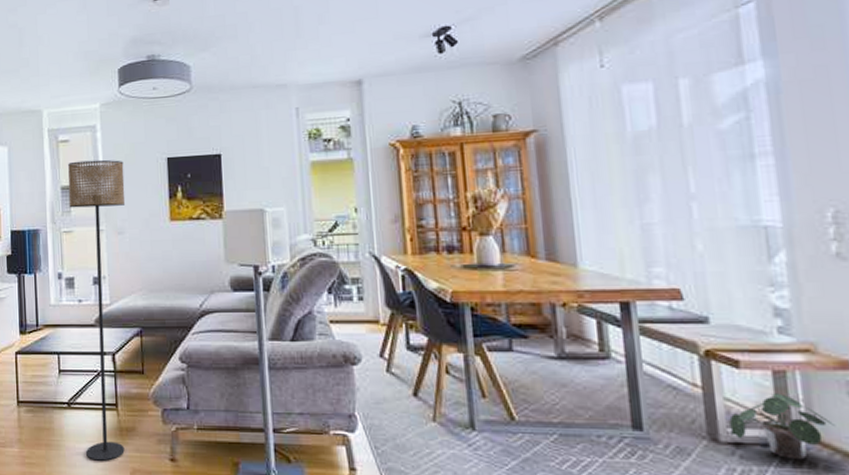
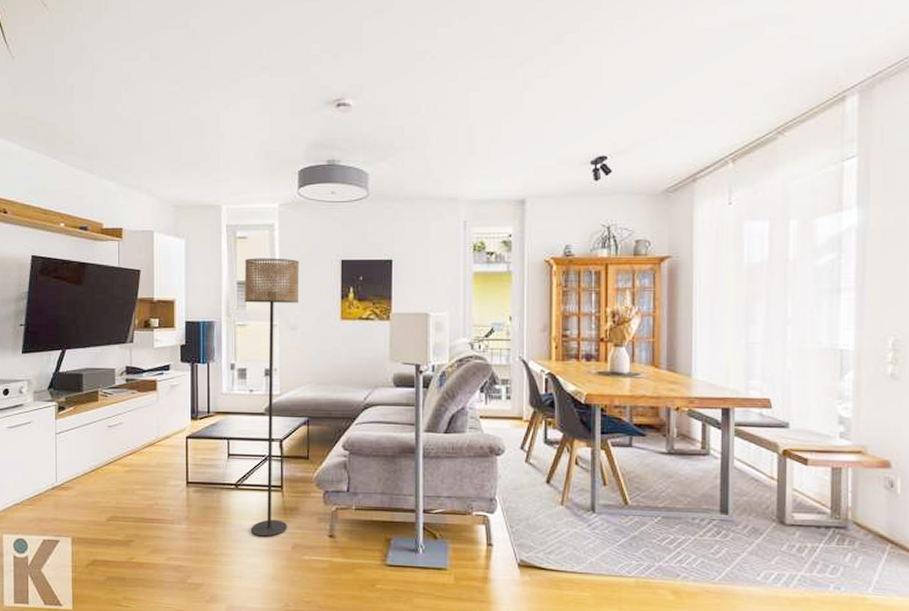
potted plant: present [729,393,836,460] -> none [794,486,872,539]

